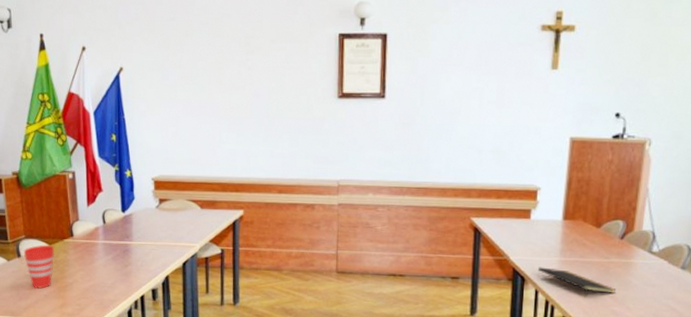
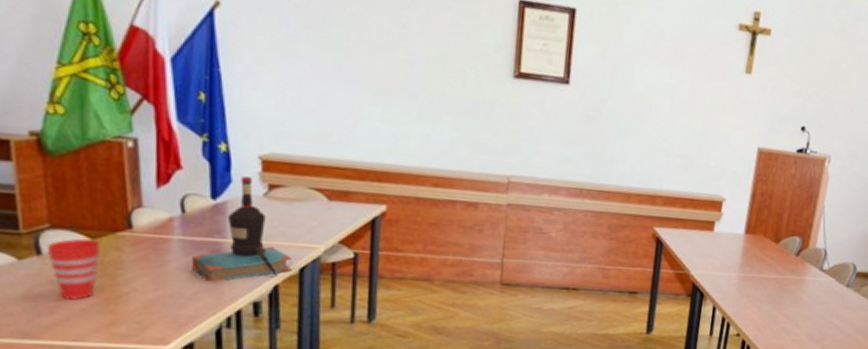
bottle: none [110,194,178,275] -> present [191,176,293,283]
notepad: present [537,267,615,298] -> none [716,282,788,315]

